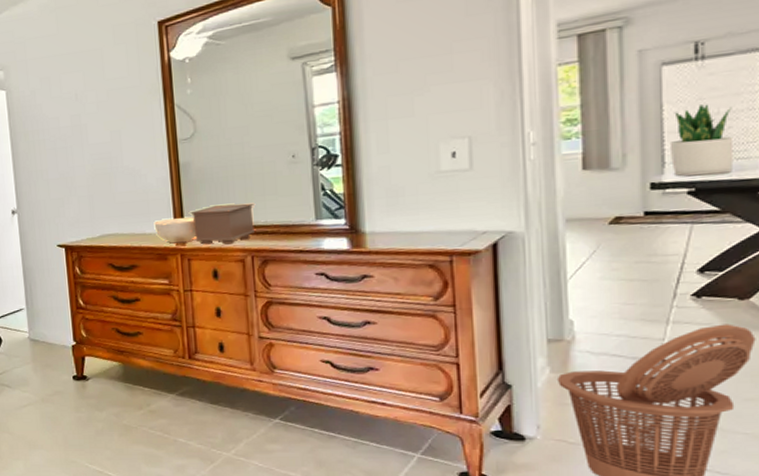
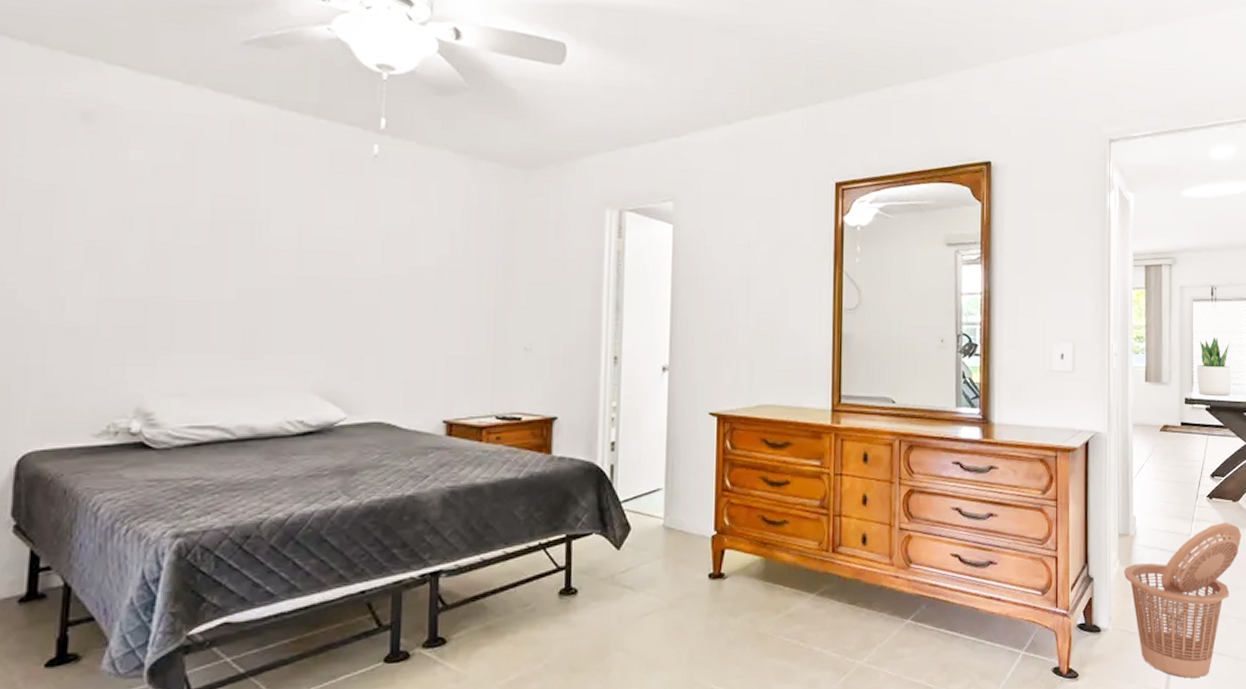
bowl: present [154,217,196,244] -> none [812,394,851,421]
jewelry box: present [190,203,256,245] -> none [847,384,906,426]

